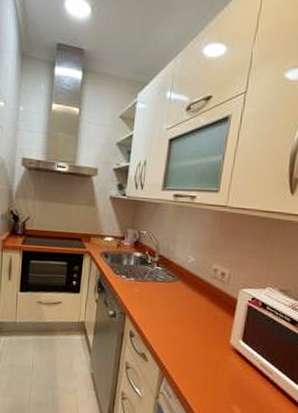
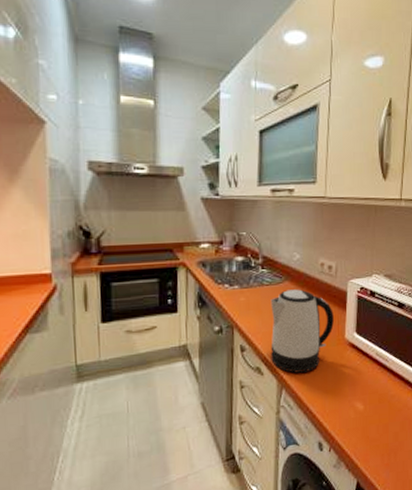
kettle: none [156,289,221,367] -> present [270,289,334,373]

